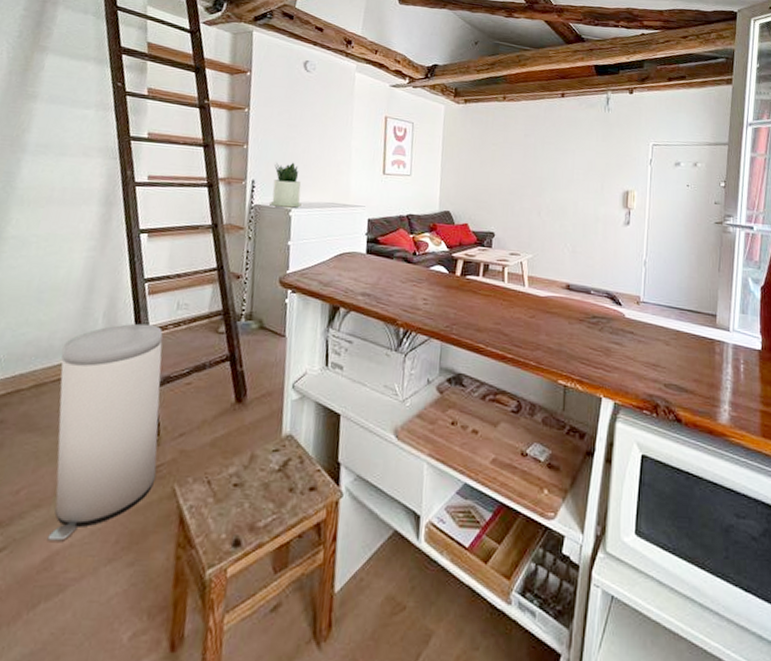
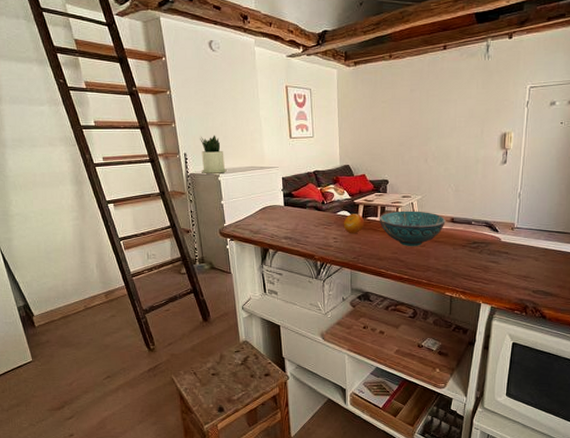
pedal bin: present [47,323,164,543] -> none [74,270,159,413]
fruit: none [436,270,463,296] -> present [343,214,365,234]
bowl: none [480,270,560,318] -> present [379,210,446,247]

